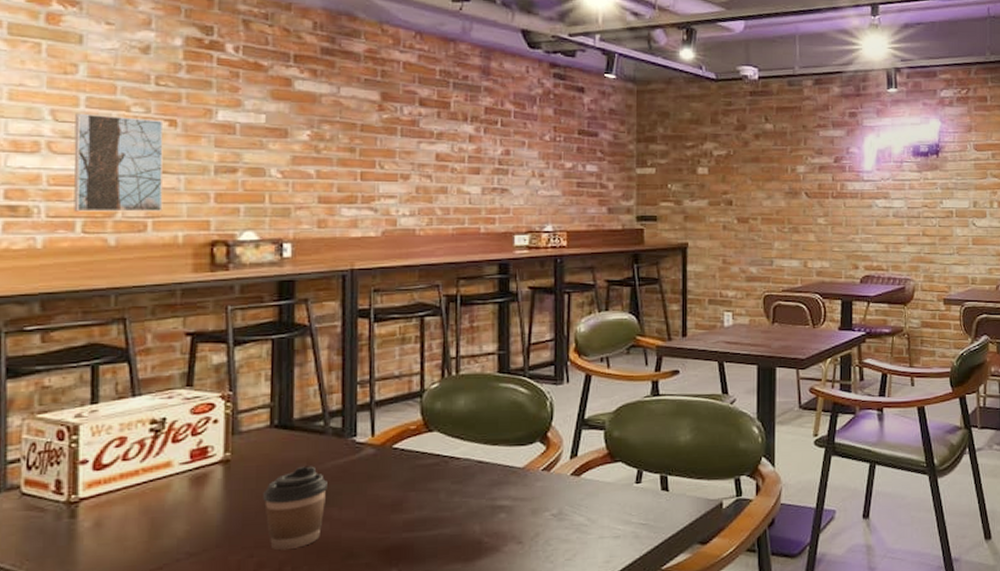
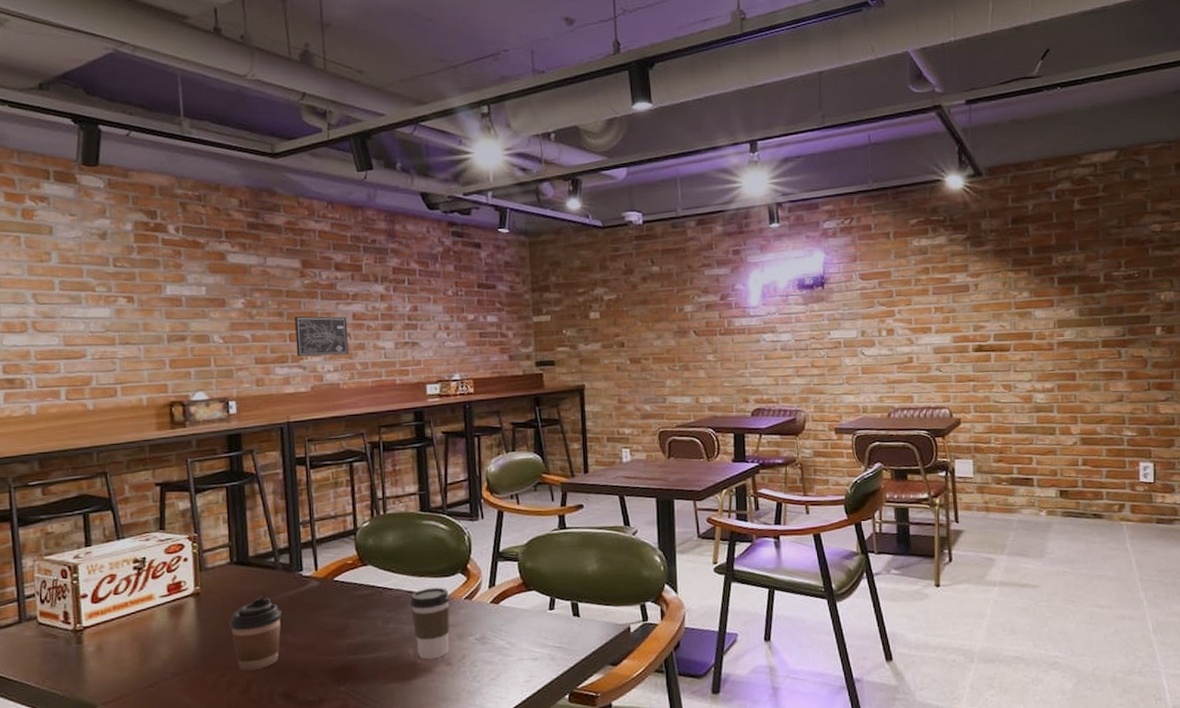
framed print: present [73,113,164,212] -> none [52,295,128,382]
wall art: none [368,152,429,198] -> present [295,316,349,357]
coffee cup: none [479,457,526,538] -> present [409,587,451,660]

